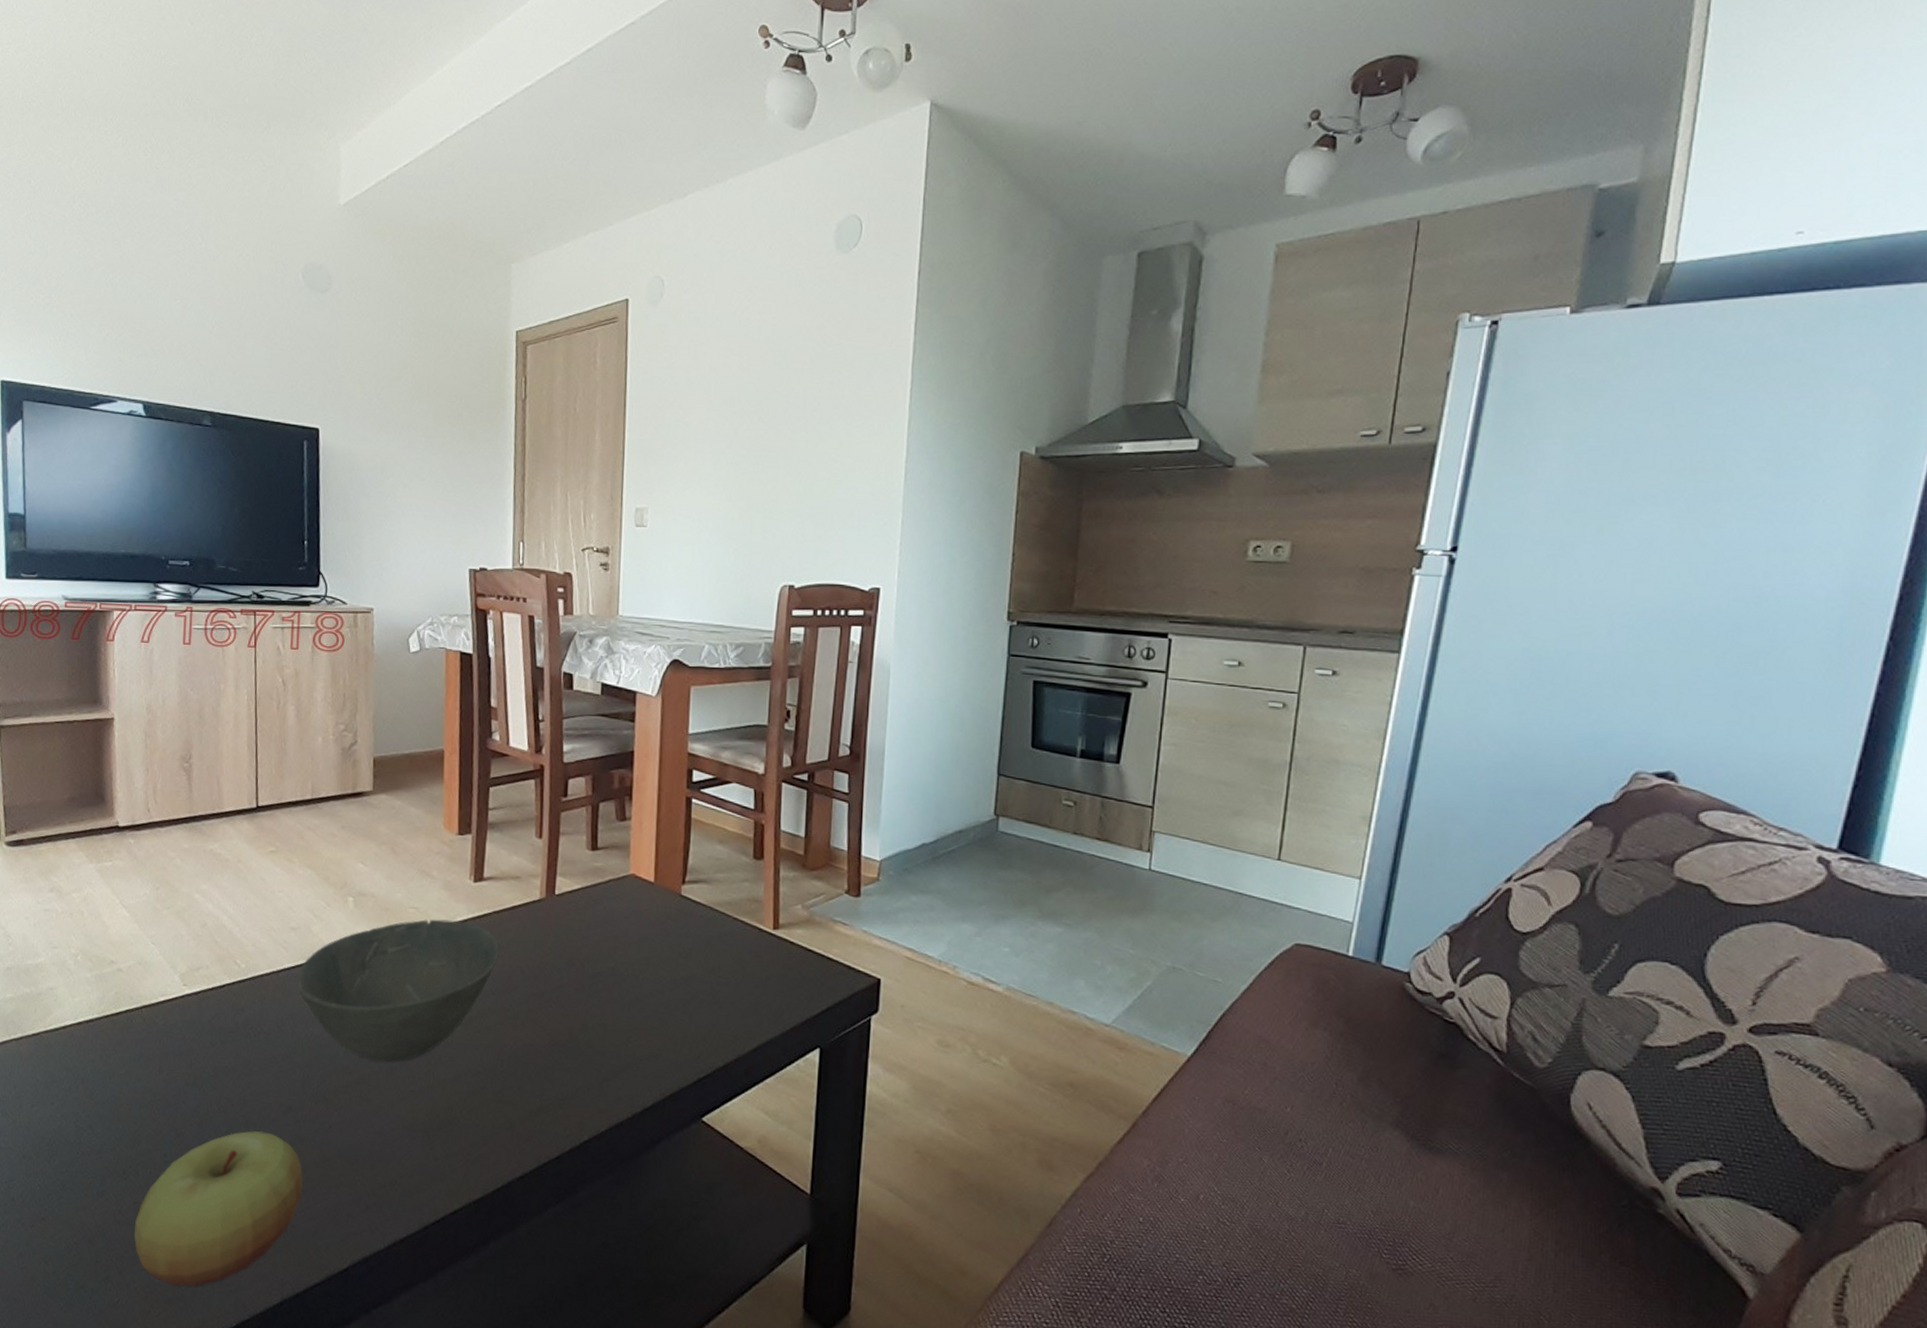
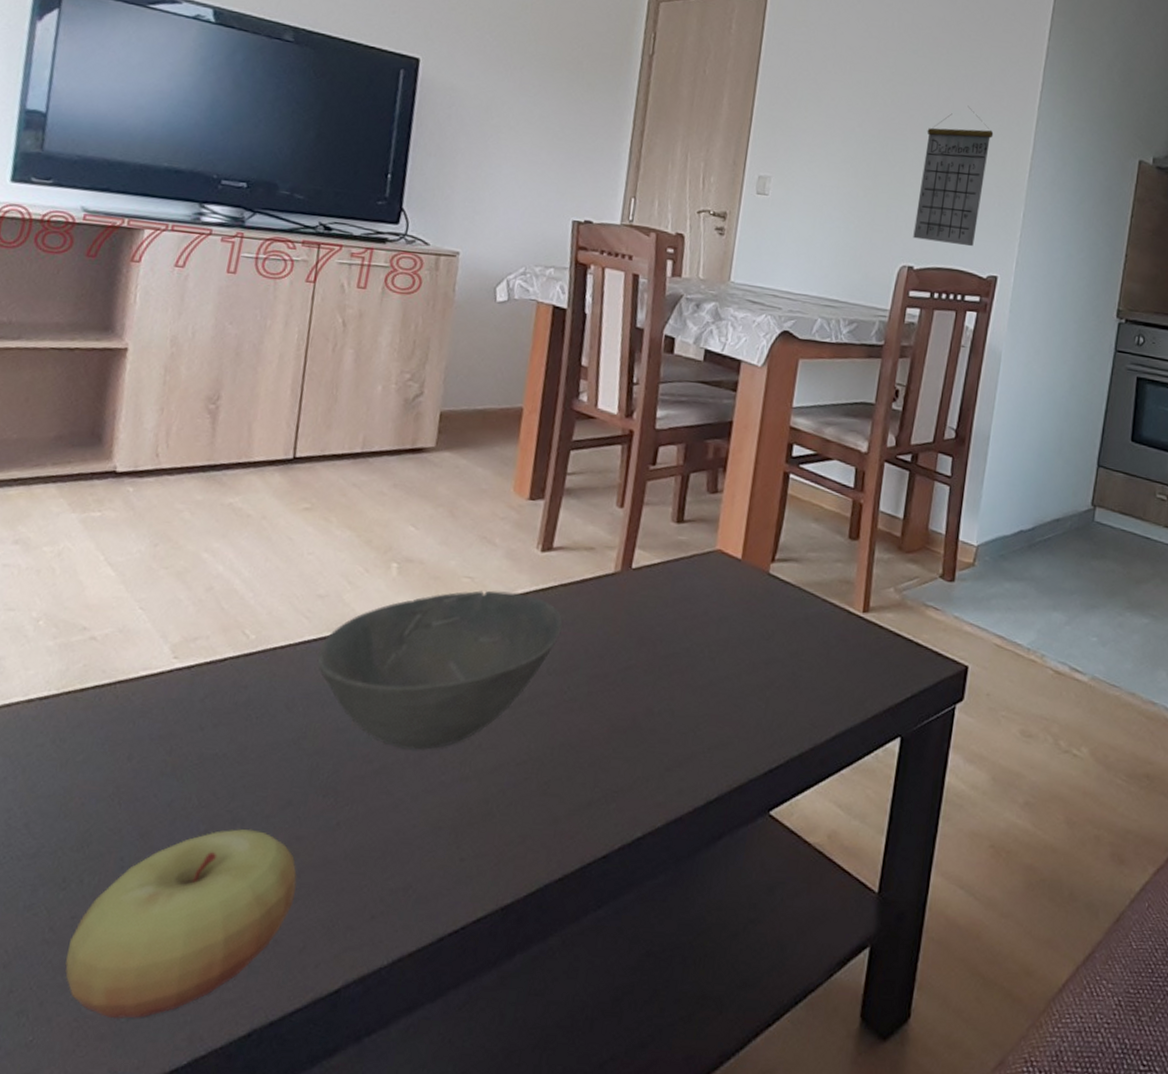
calendar: none [791,413,865,560] -> present [913,105,994,247]

